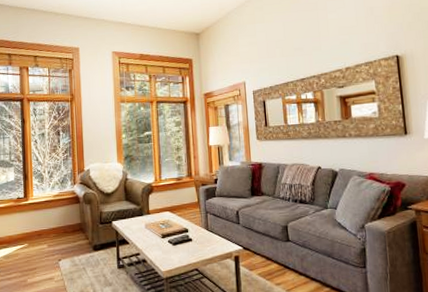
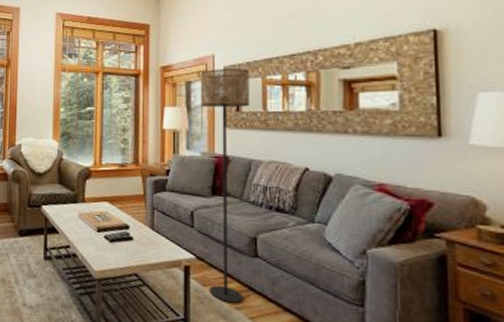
floor lamp: none [235,92,281,281] -> present [200,69,250,303]

